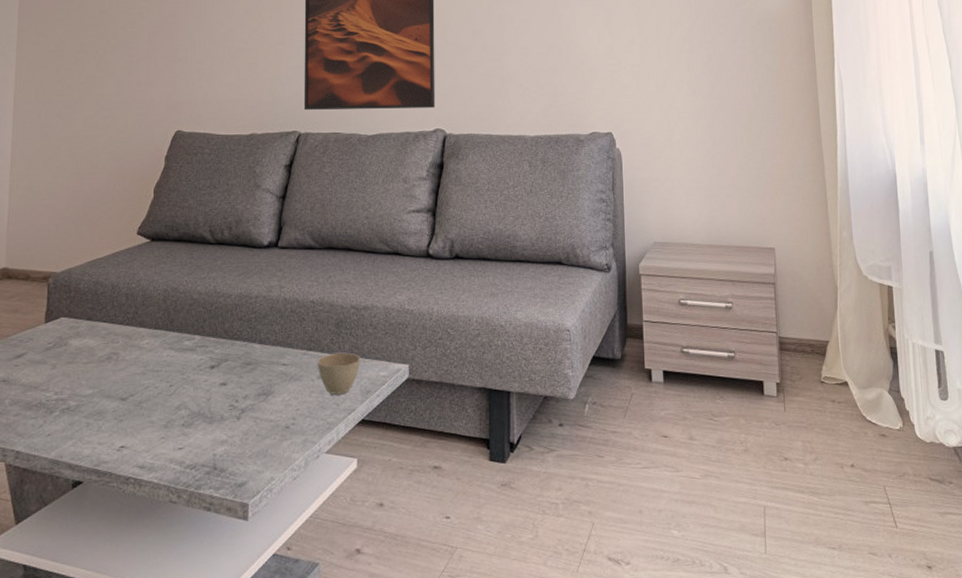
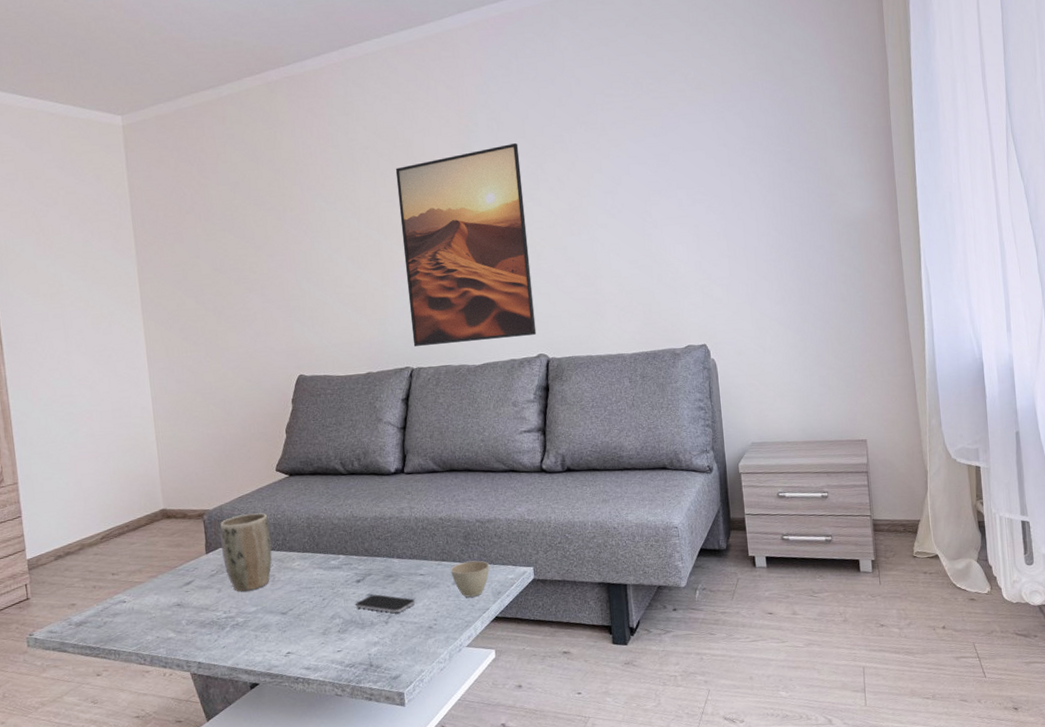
plant pot: none [63,280,122,370] -> present [219,513,272,591]
smartphone: none [206,384,274,408] -> present [356,594,416,614]

